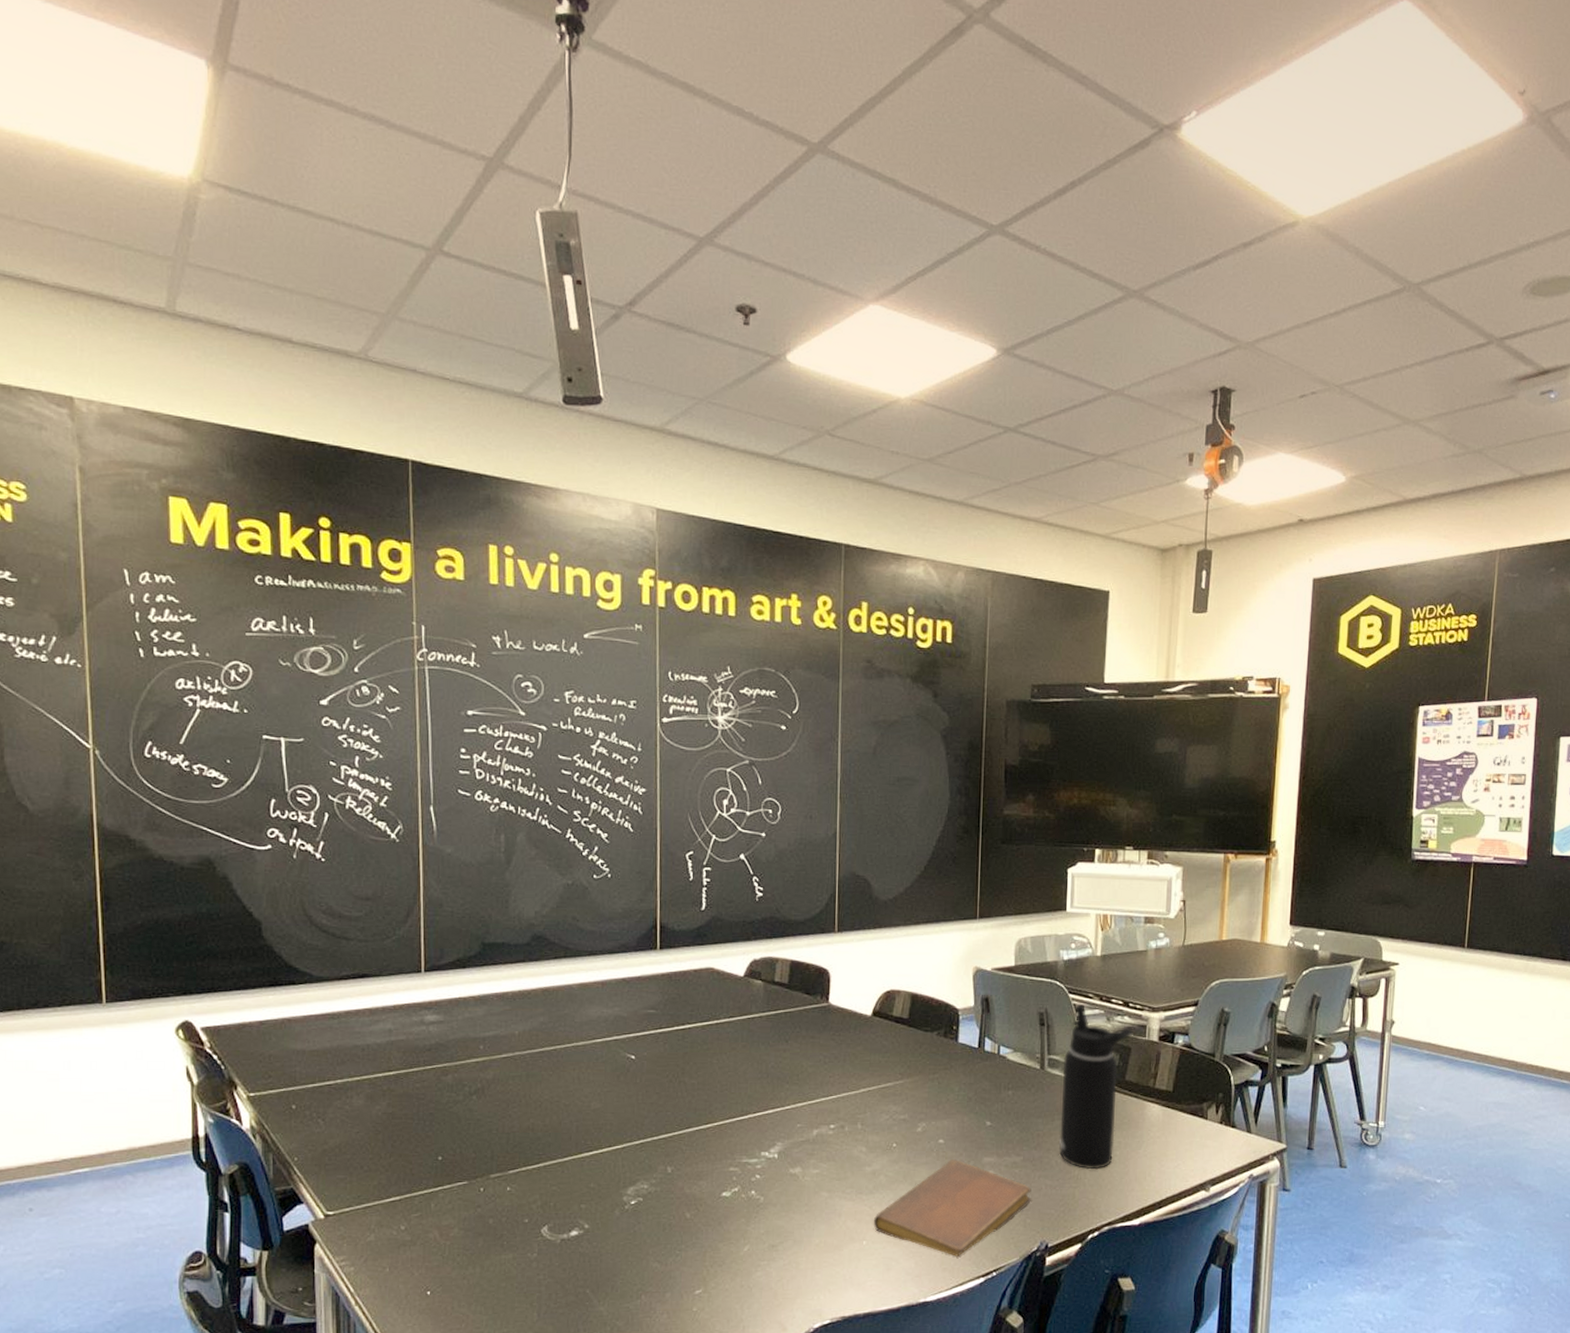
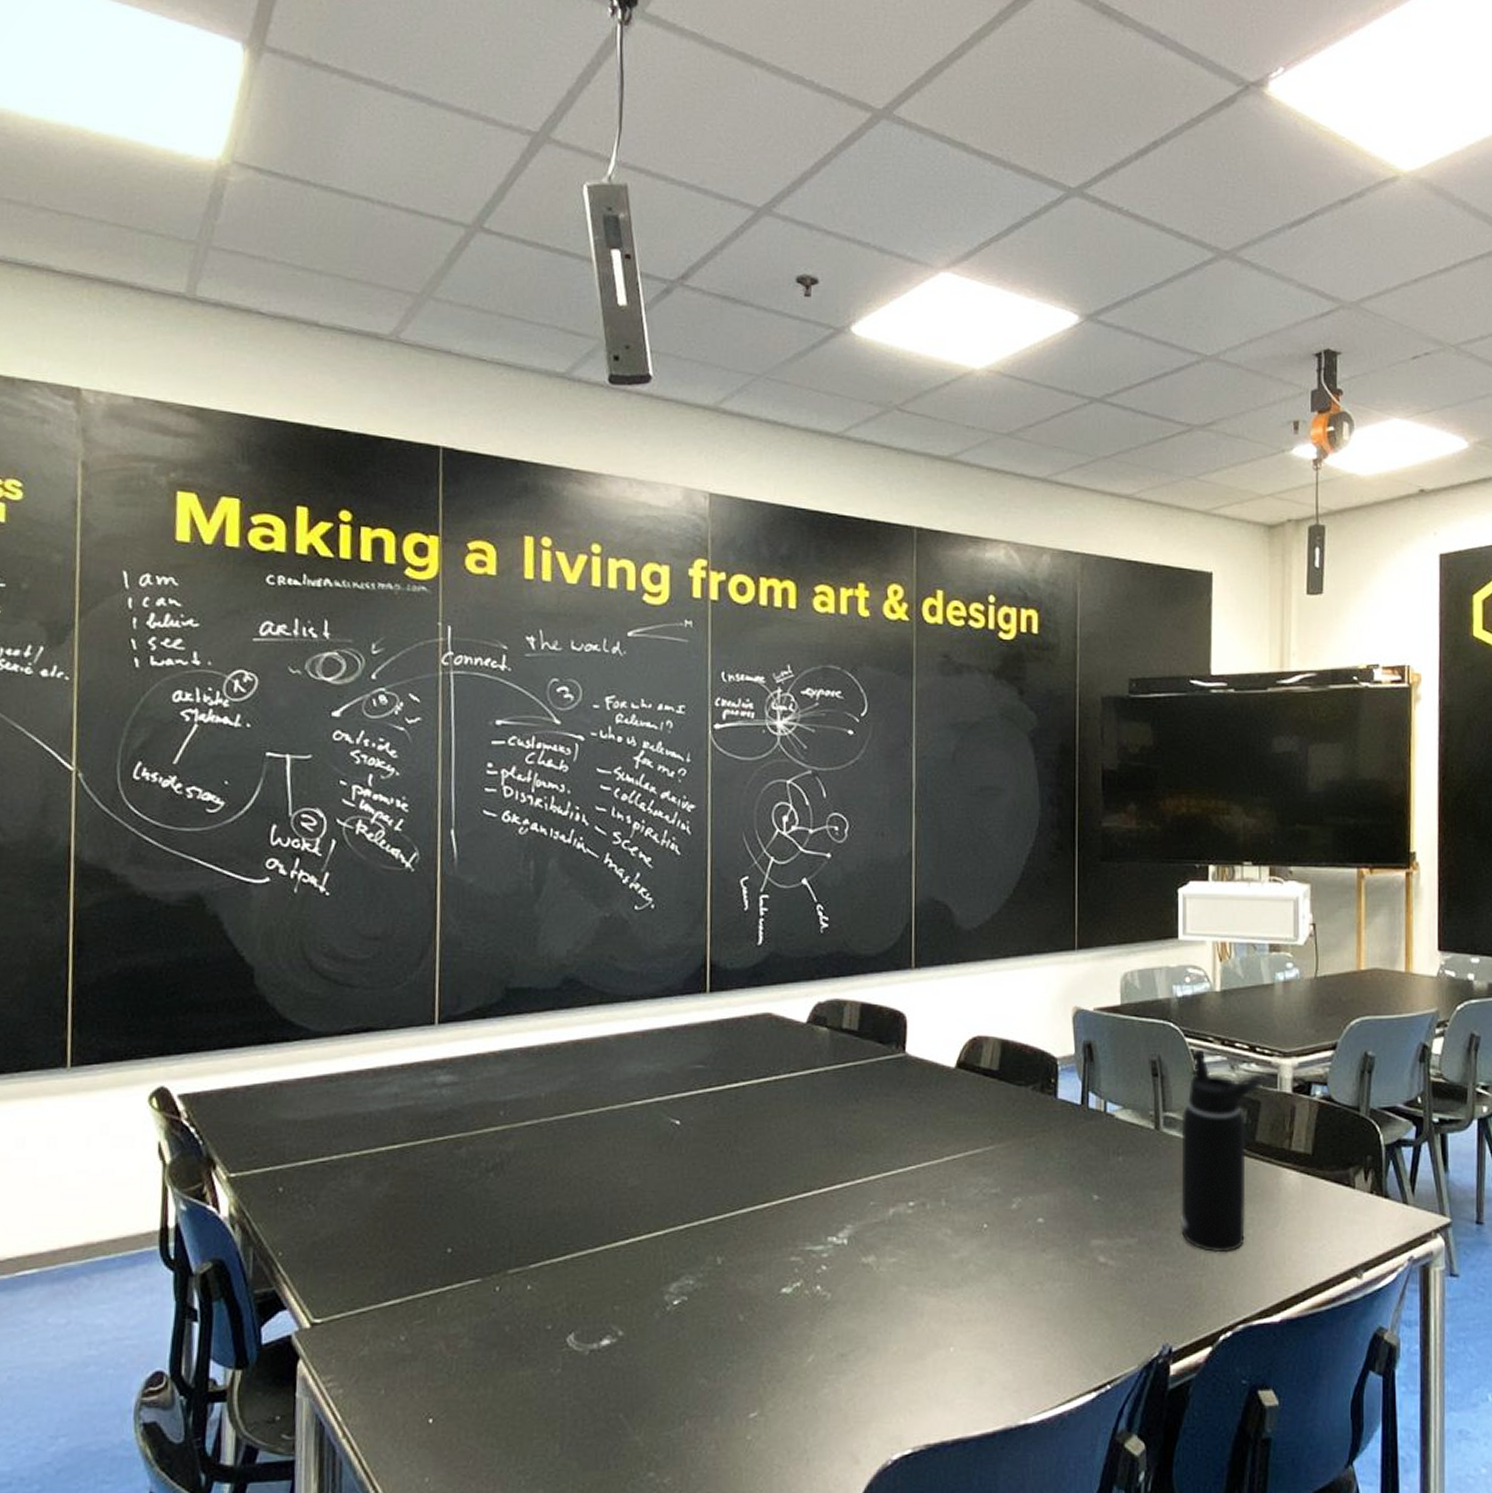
notebook: present [874,1160,1031,1257] -> none [963,1243,1149,1365]

